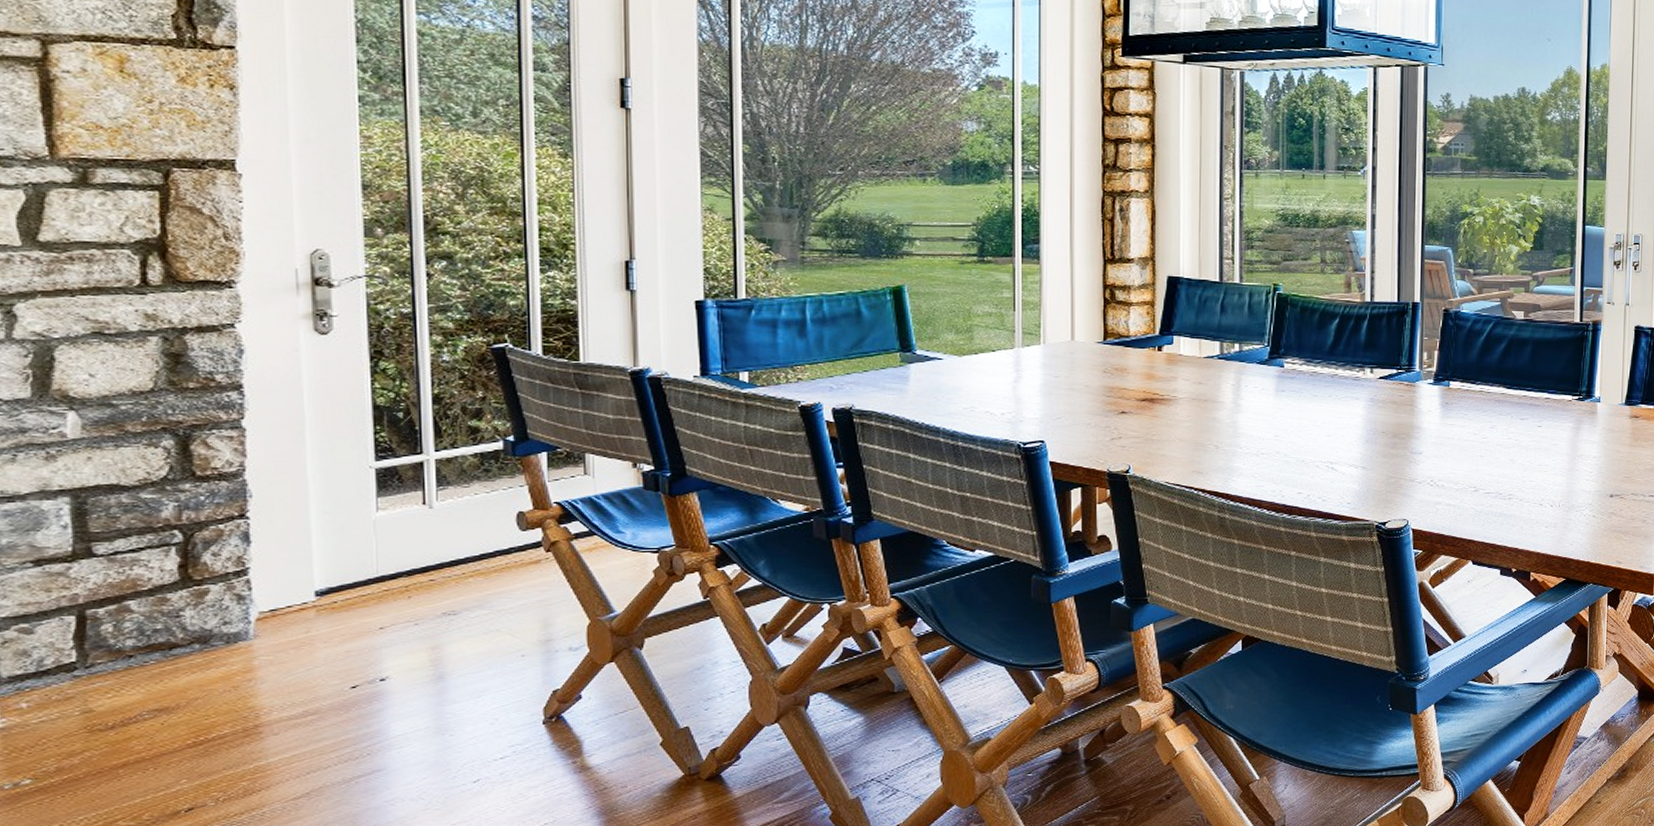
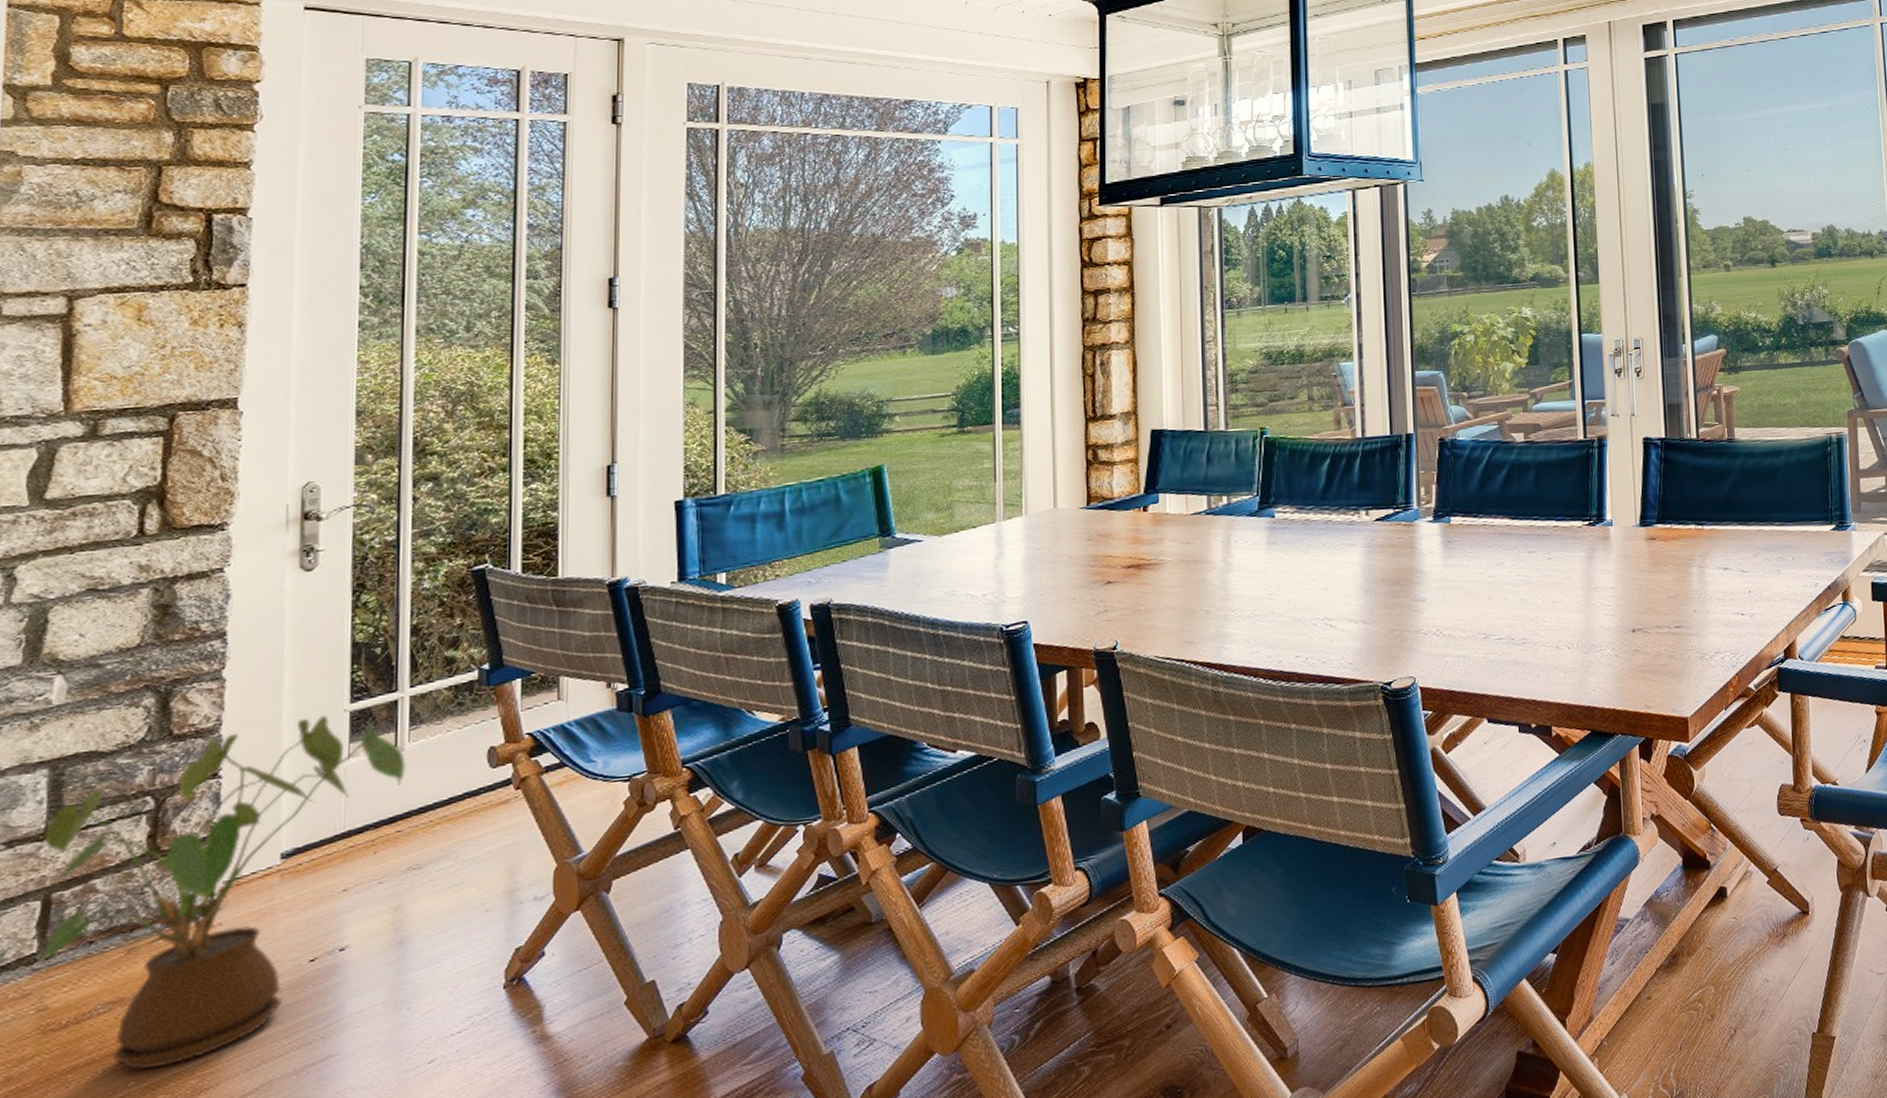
house plant: none [73,470,435,771] -> present [40,715,406,1071]

